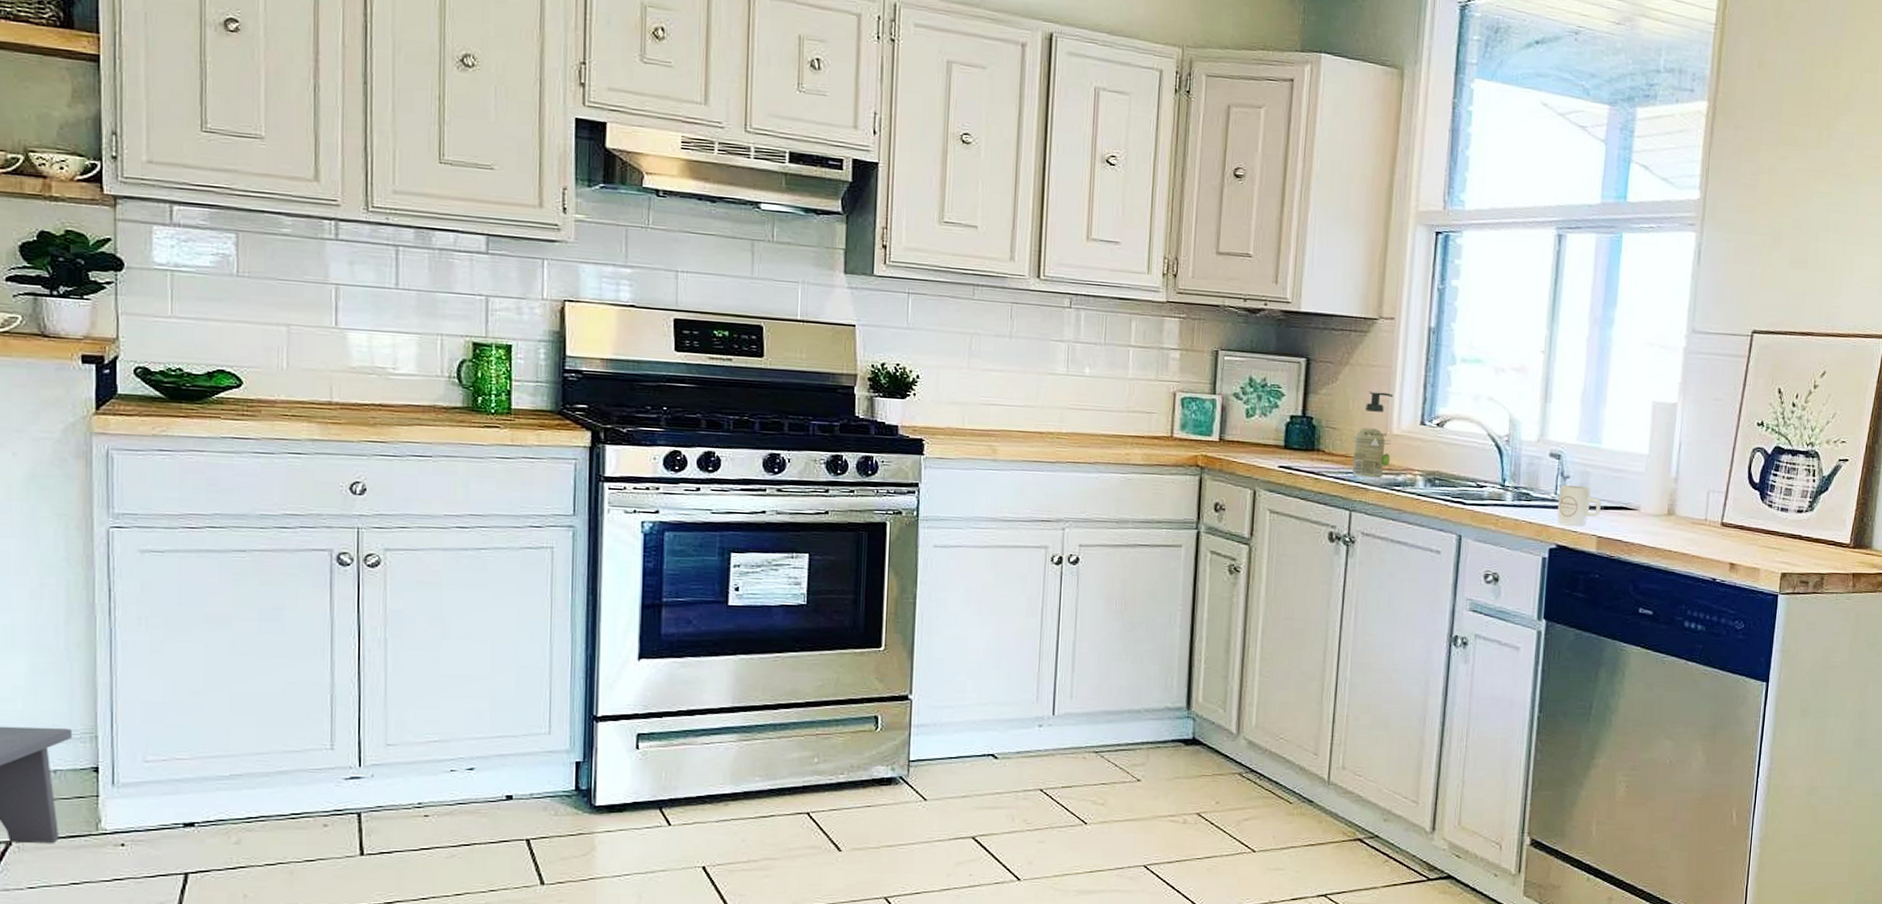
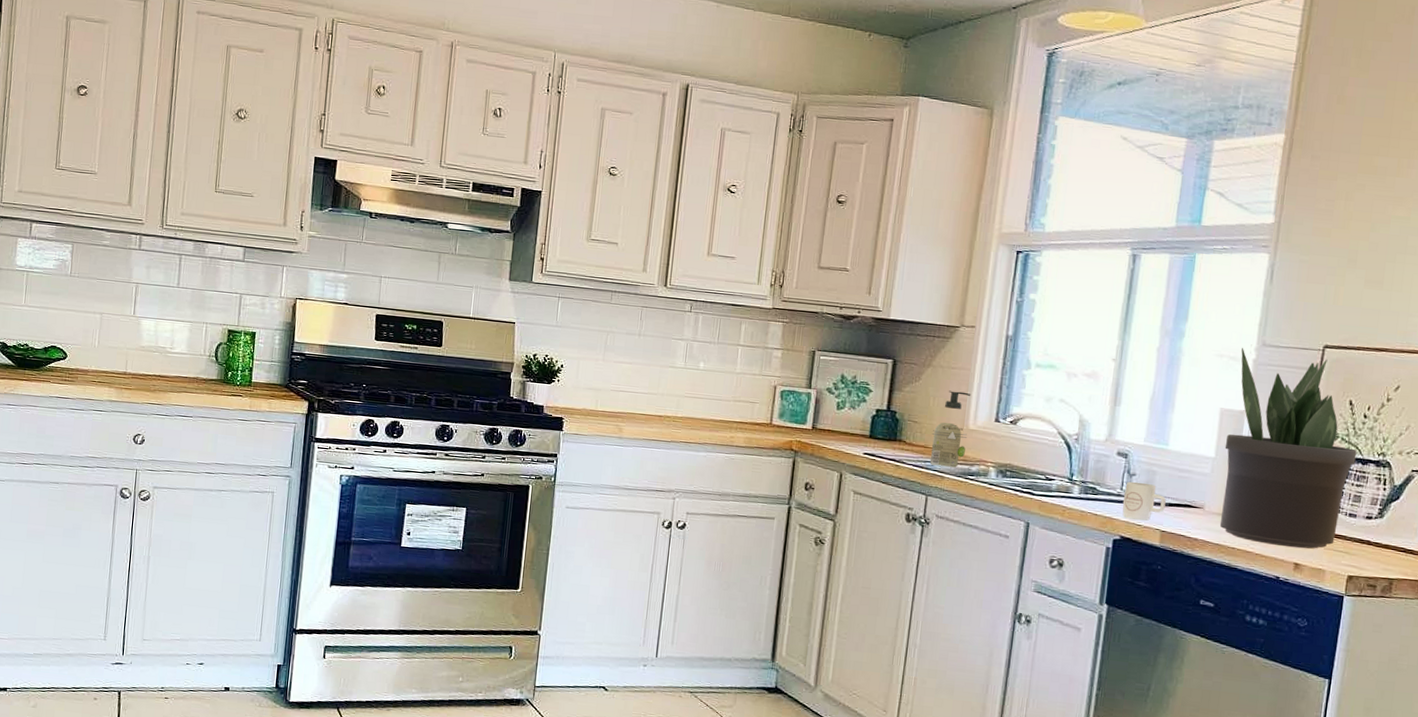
planter: none [1655,334,1787,548] -> present [1219,347,1357,550]

